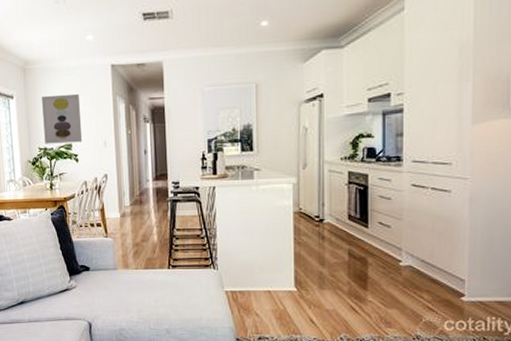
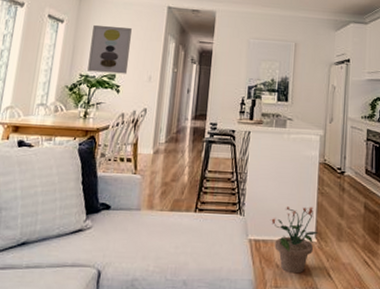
potted plant: none [246,257,299,321] -> present [271,206,320,274]

